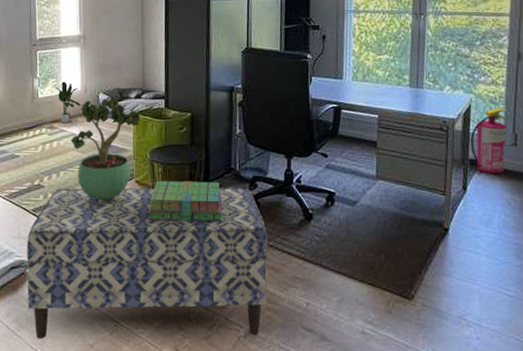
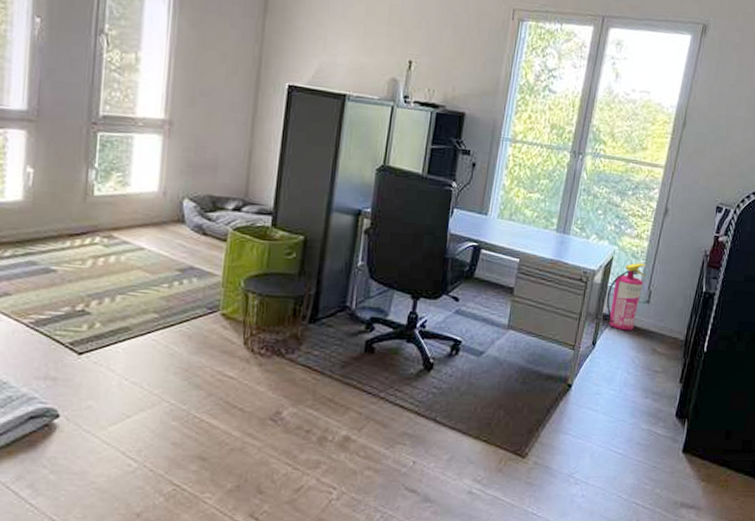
bench: present [26,187,268,339] -> none [50,317,379,509]
potted plant: present [54,81,81,123] -> none [119,178,156,233]
potted plant: present [71,96,140,201] -> none [136,205,237,336]
stack of books: present [148,180,223,222] -> none [234,314,330,369]

